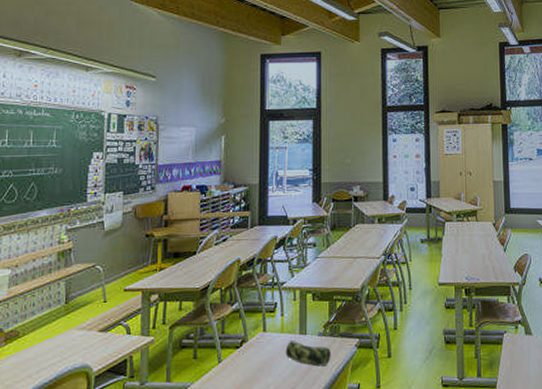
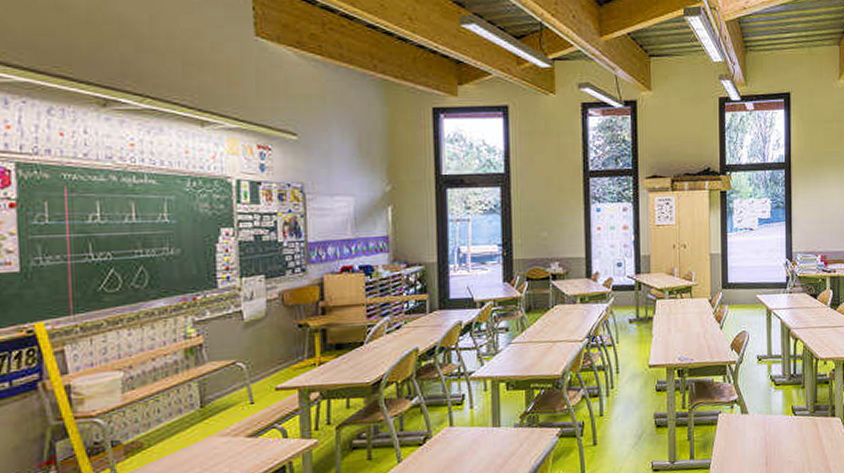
pencil case: present [285,339,331,367] -> none [476,433,529,460]

